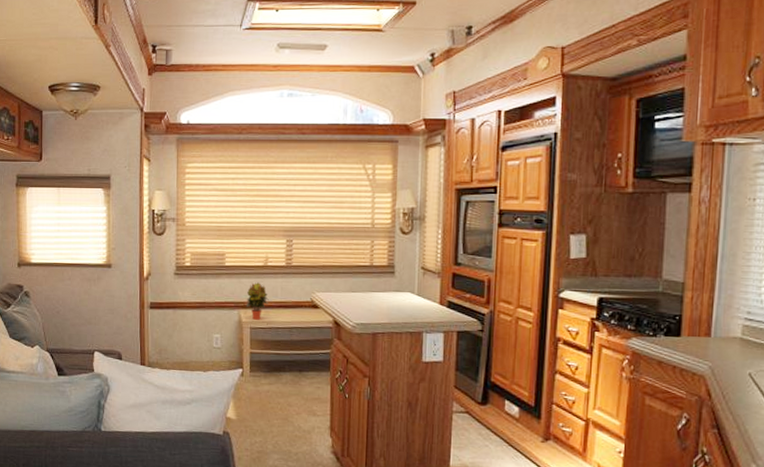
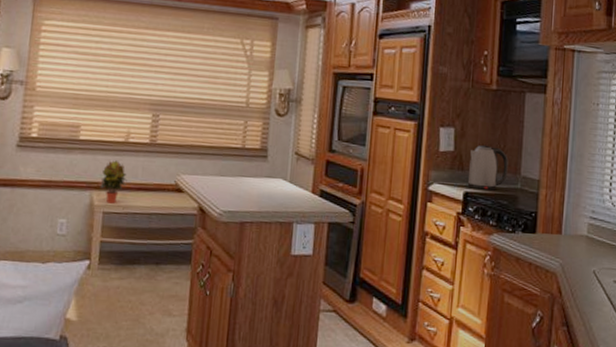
kettle: none [601,249,648,295] -> present [467,144,509,191]

